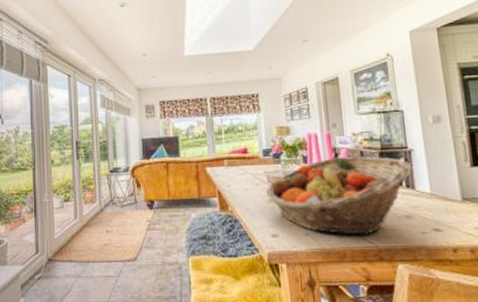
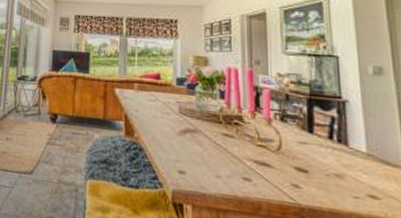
fruit basket: present [266,156,413,235] -> none [177,96,347,189]

